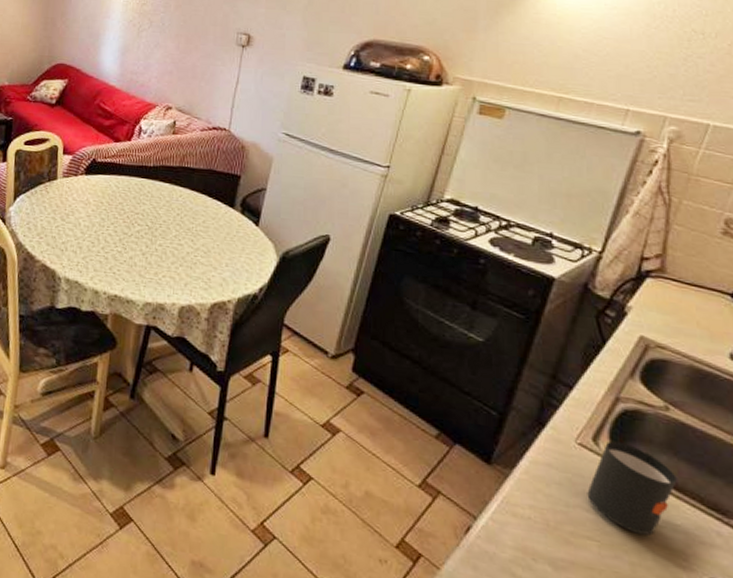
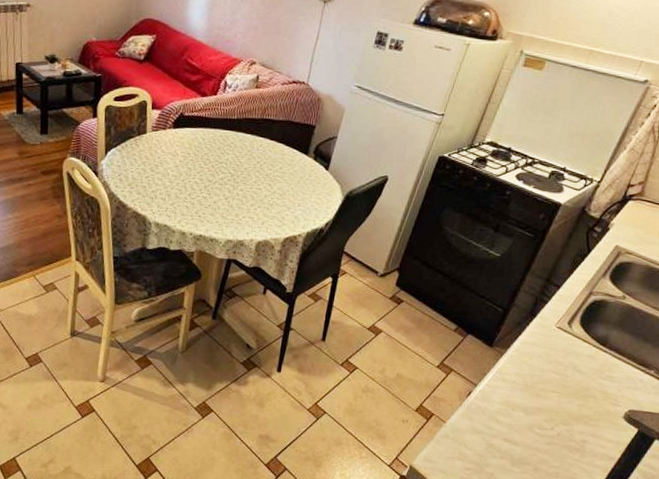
mug: present [587,440,677,536] -> none [557,323,621,386]

